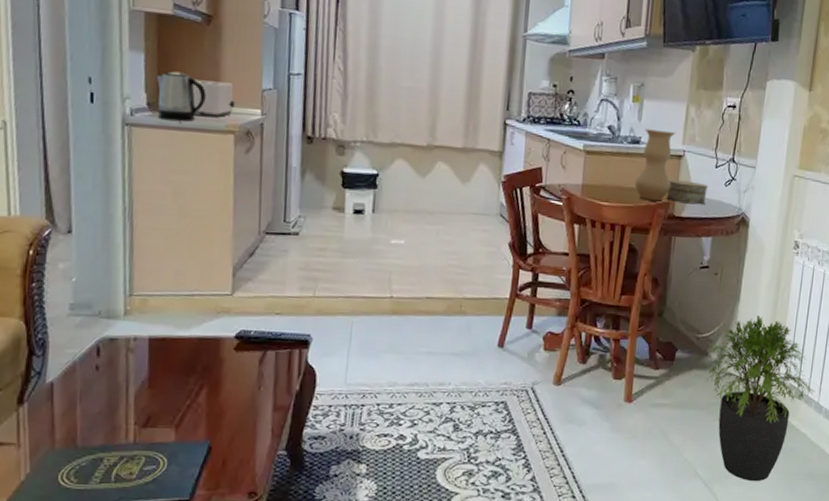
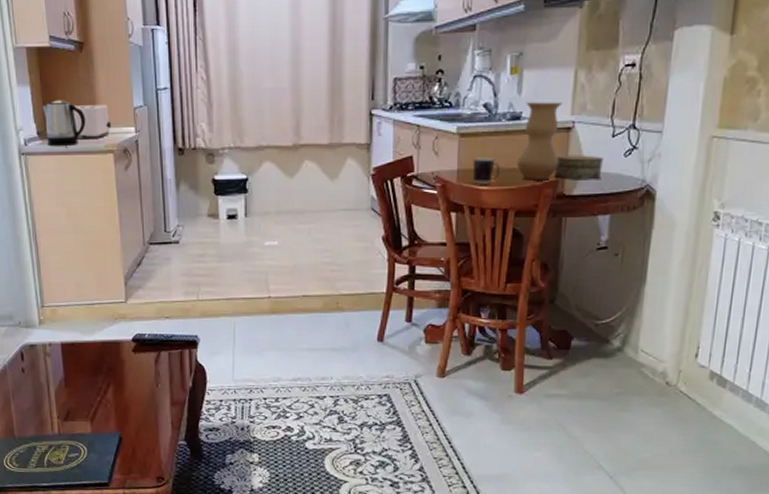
mug: none [595,174,620,200] -> present [472,157,500,184]
potted plant: present [706,315,815,481] -> none [608,298,743,474]

